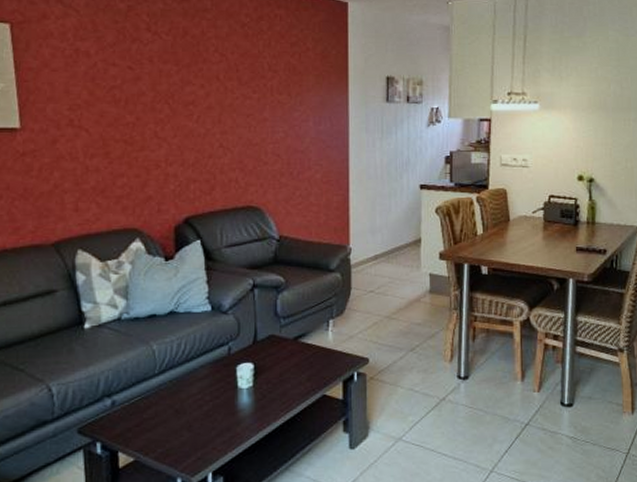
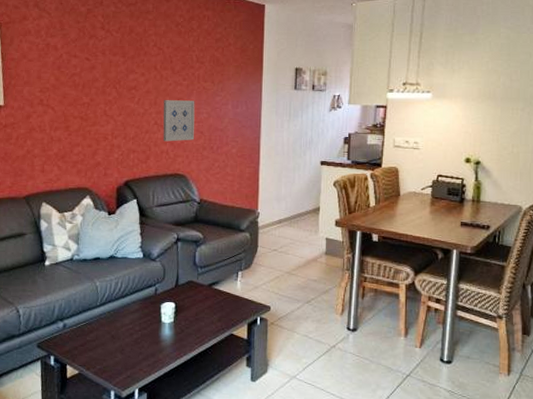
wall art: none [229,117,270,168] -> present [163,100,195,142]

